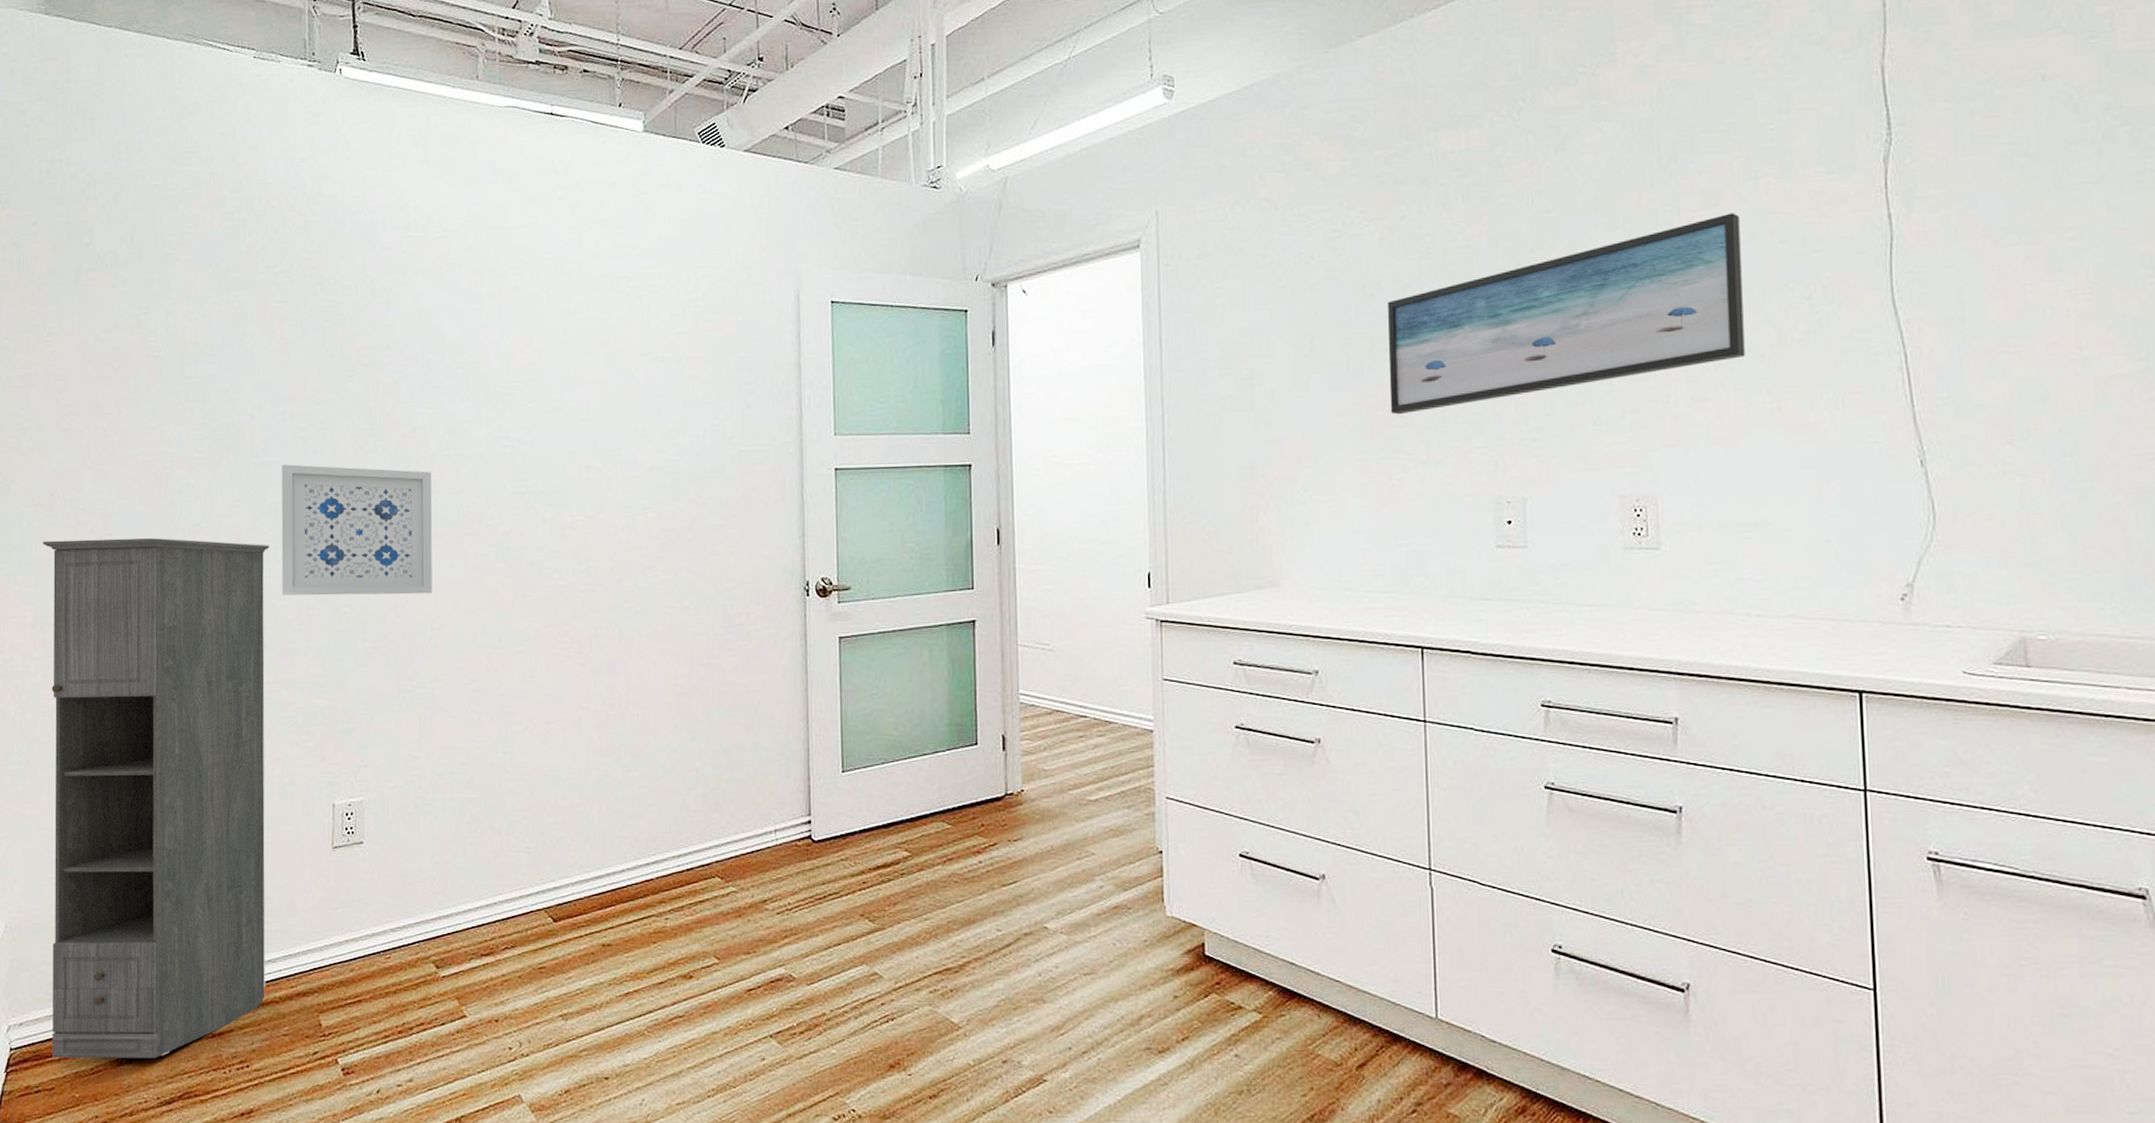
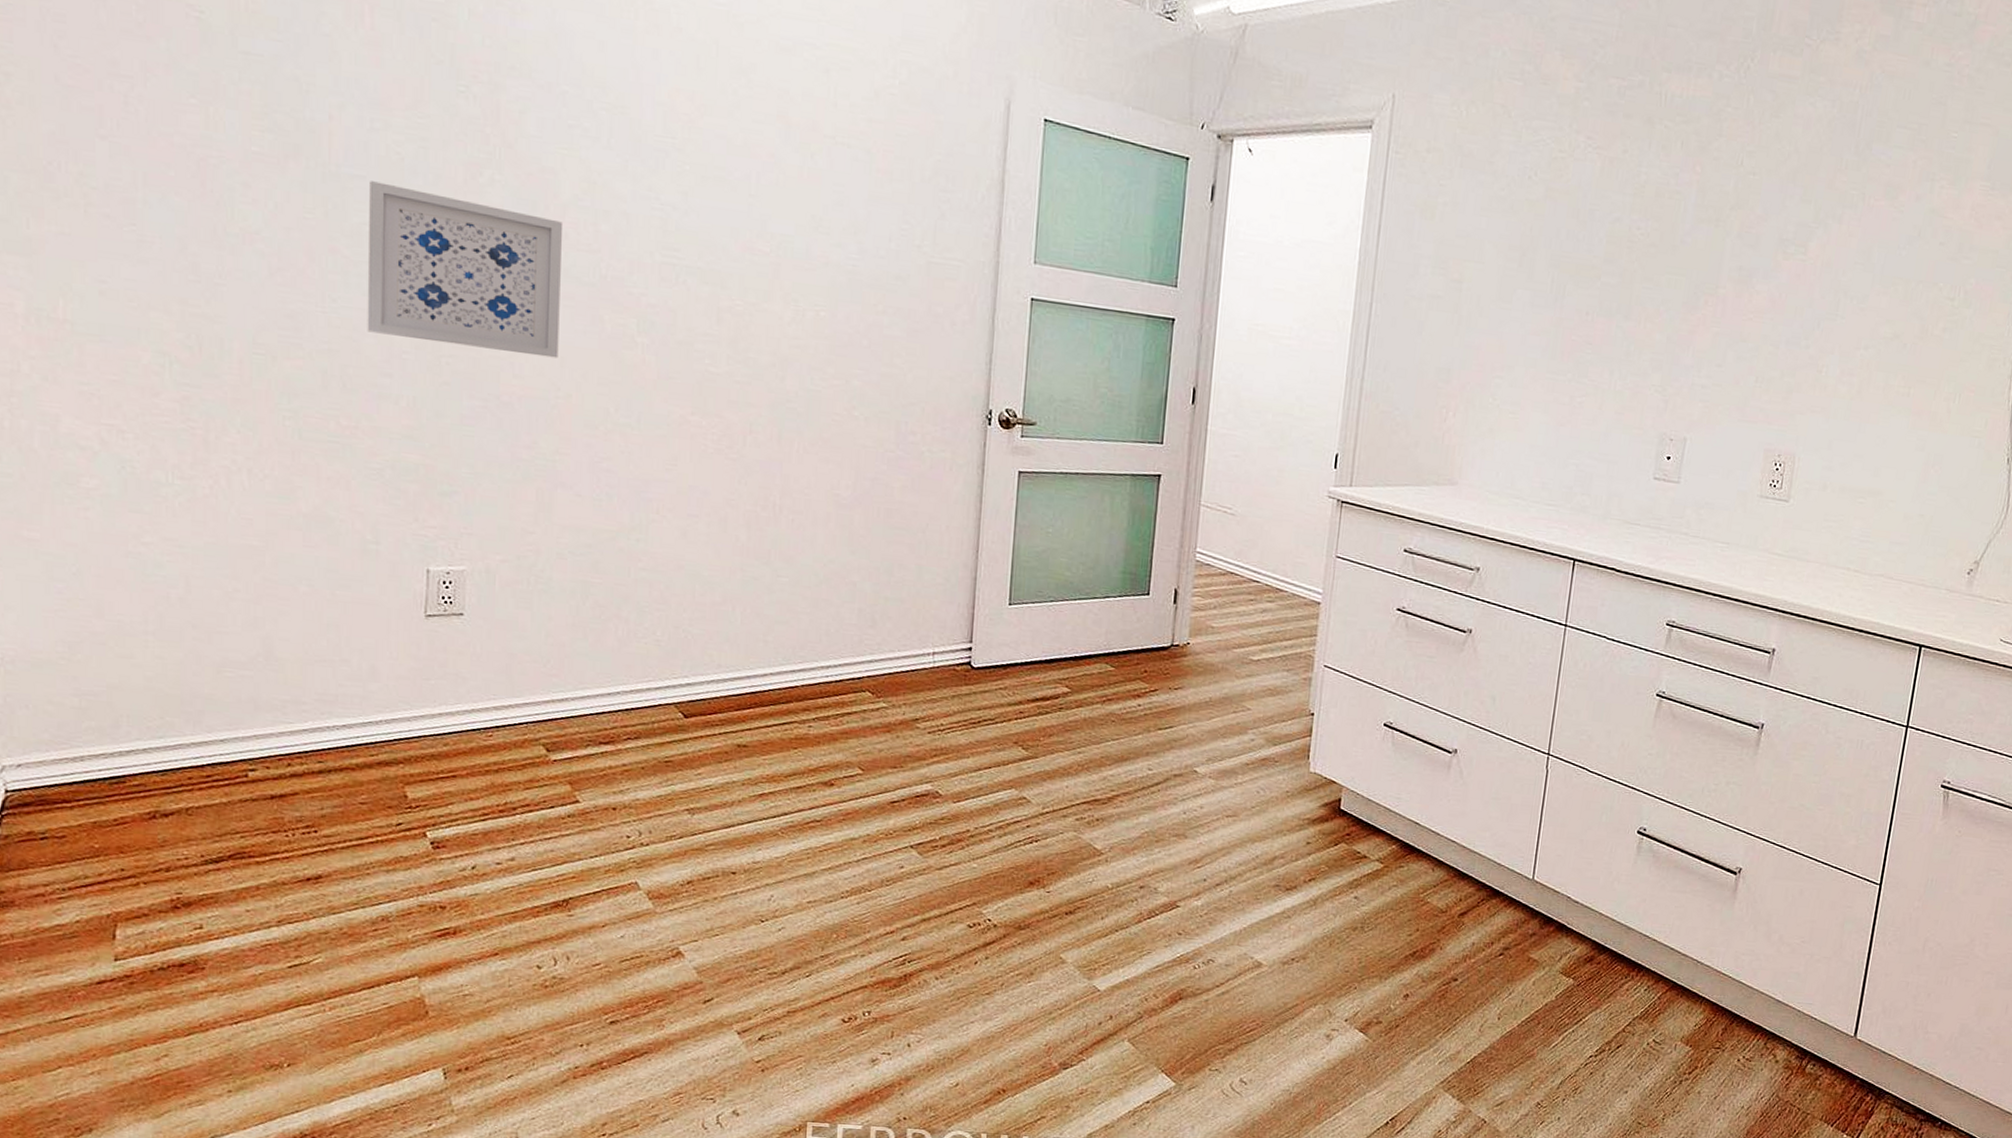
storage cabinet: present [42,538,269,1059] -> none [36,217,352,815]
wall art: present [1386,213,1745,415] -> none [1582,208,1913,343]

